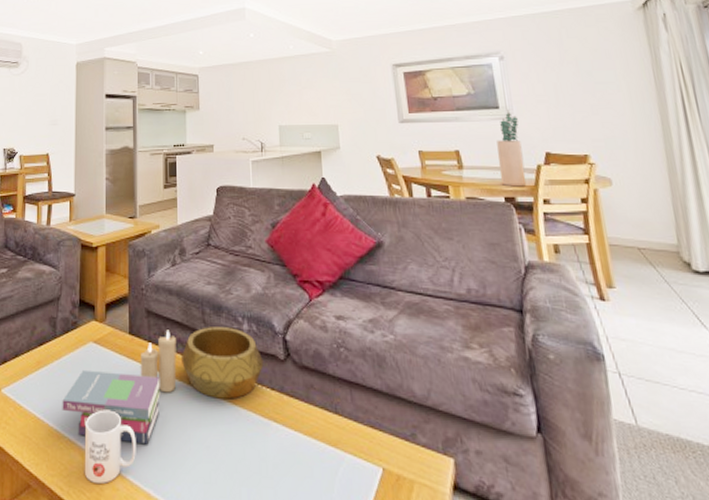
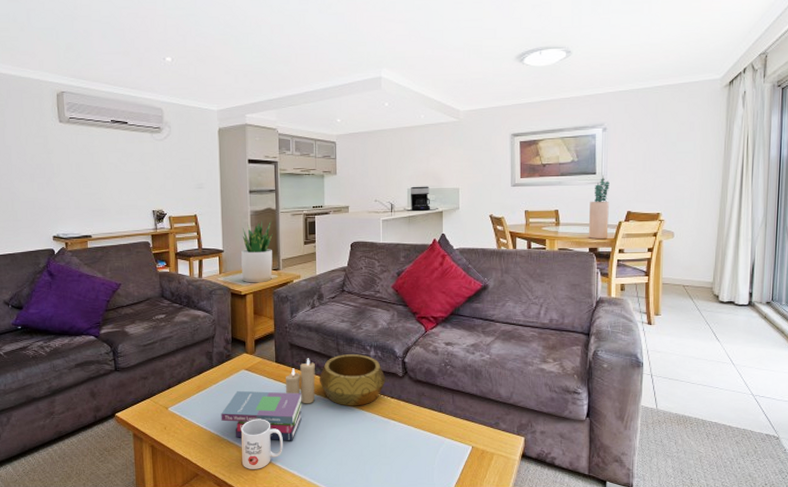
planter: none [94,160,130,233] -> present [241,220,273,283]
coffee maker: none [275,122,317,152] -> present [403,186,439,212]

